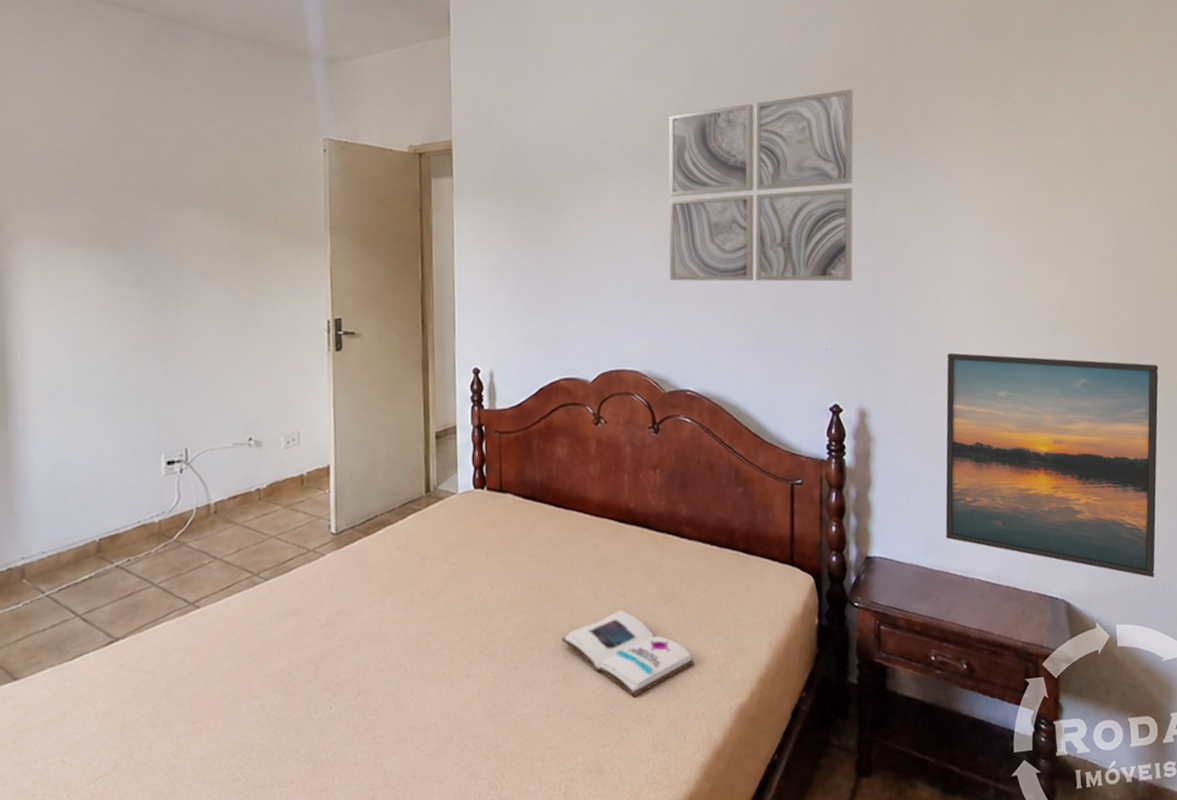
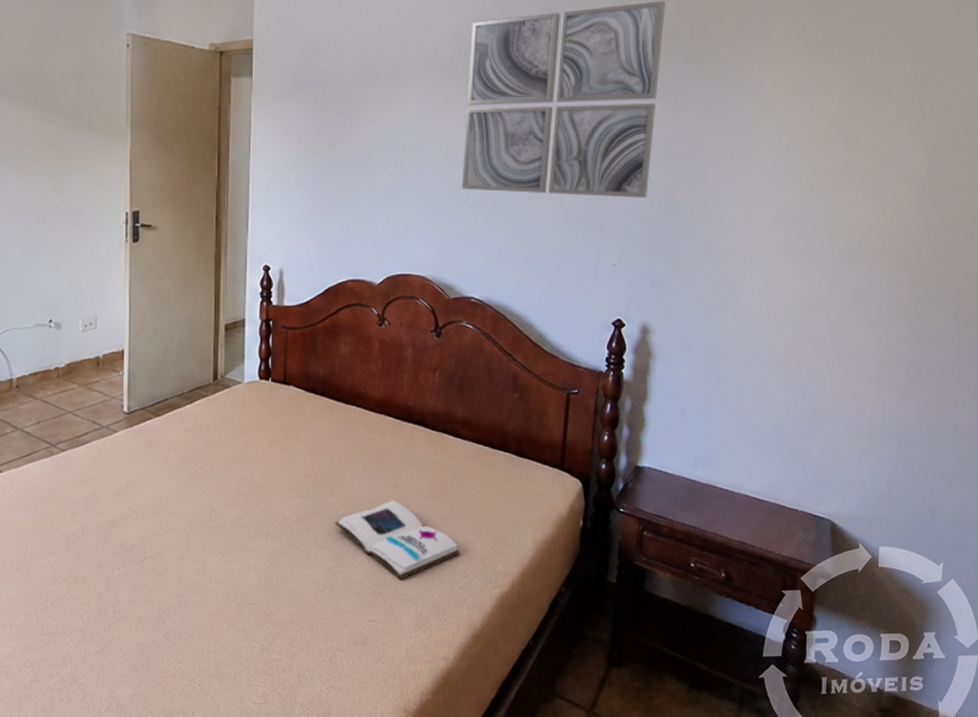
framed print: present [945,352,1159,578] -> none [716,274,956,504]

